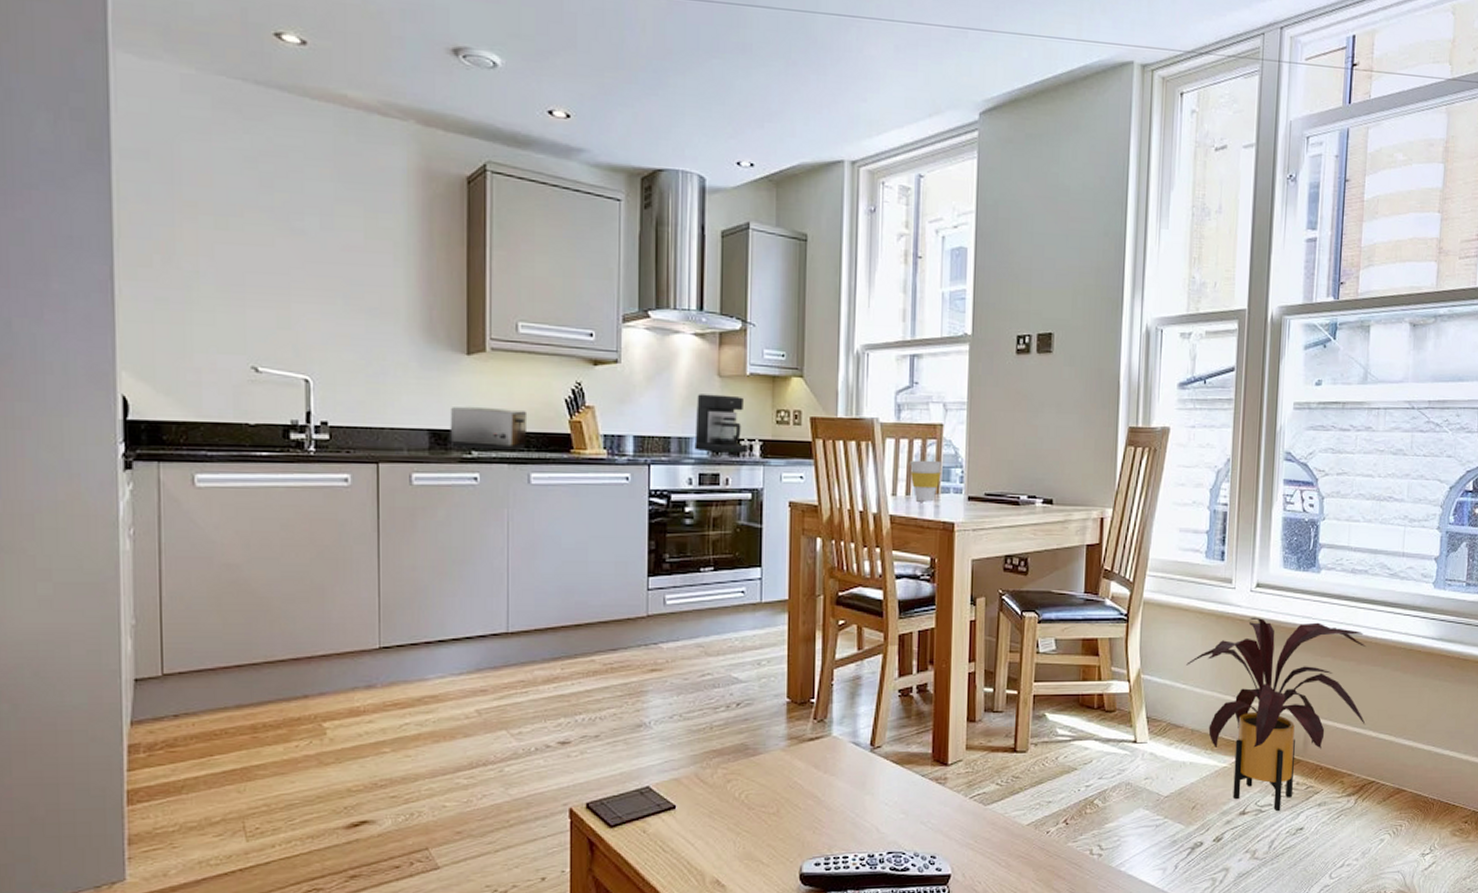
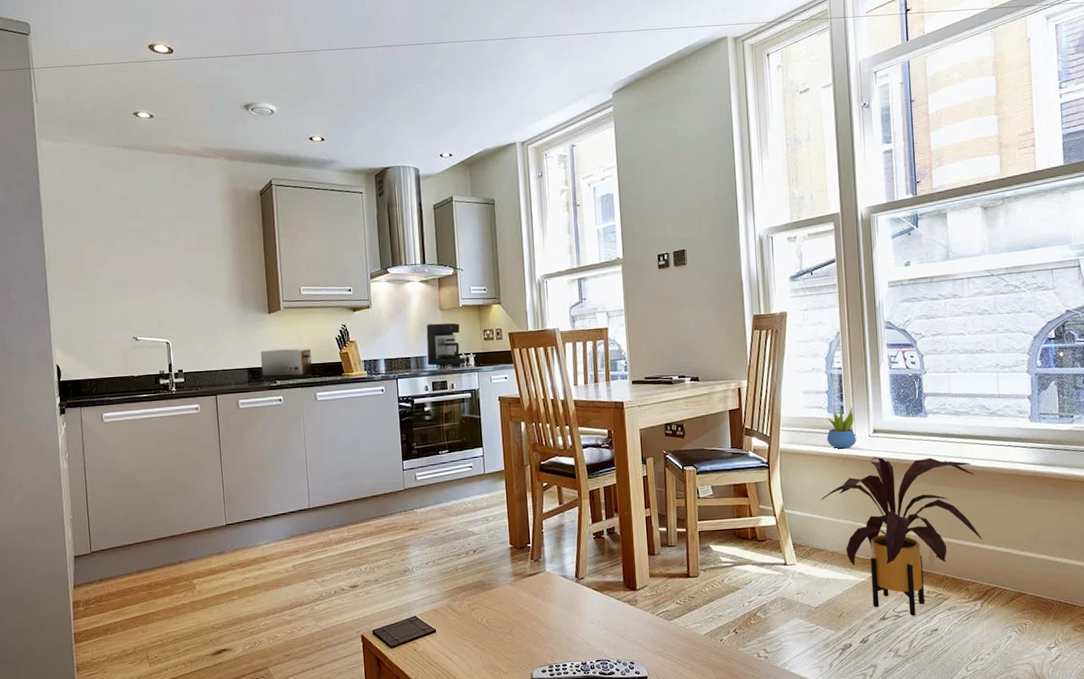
cup: present [910,460,943,502] -> none [585,355,610,388]
succulent plant: none [1201,554,1236,604] -> present [827,407,856,449]

